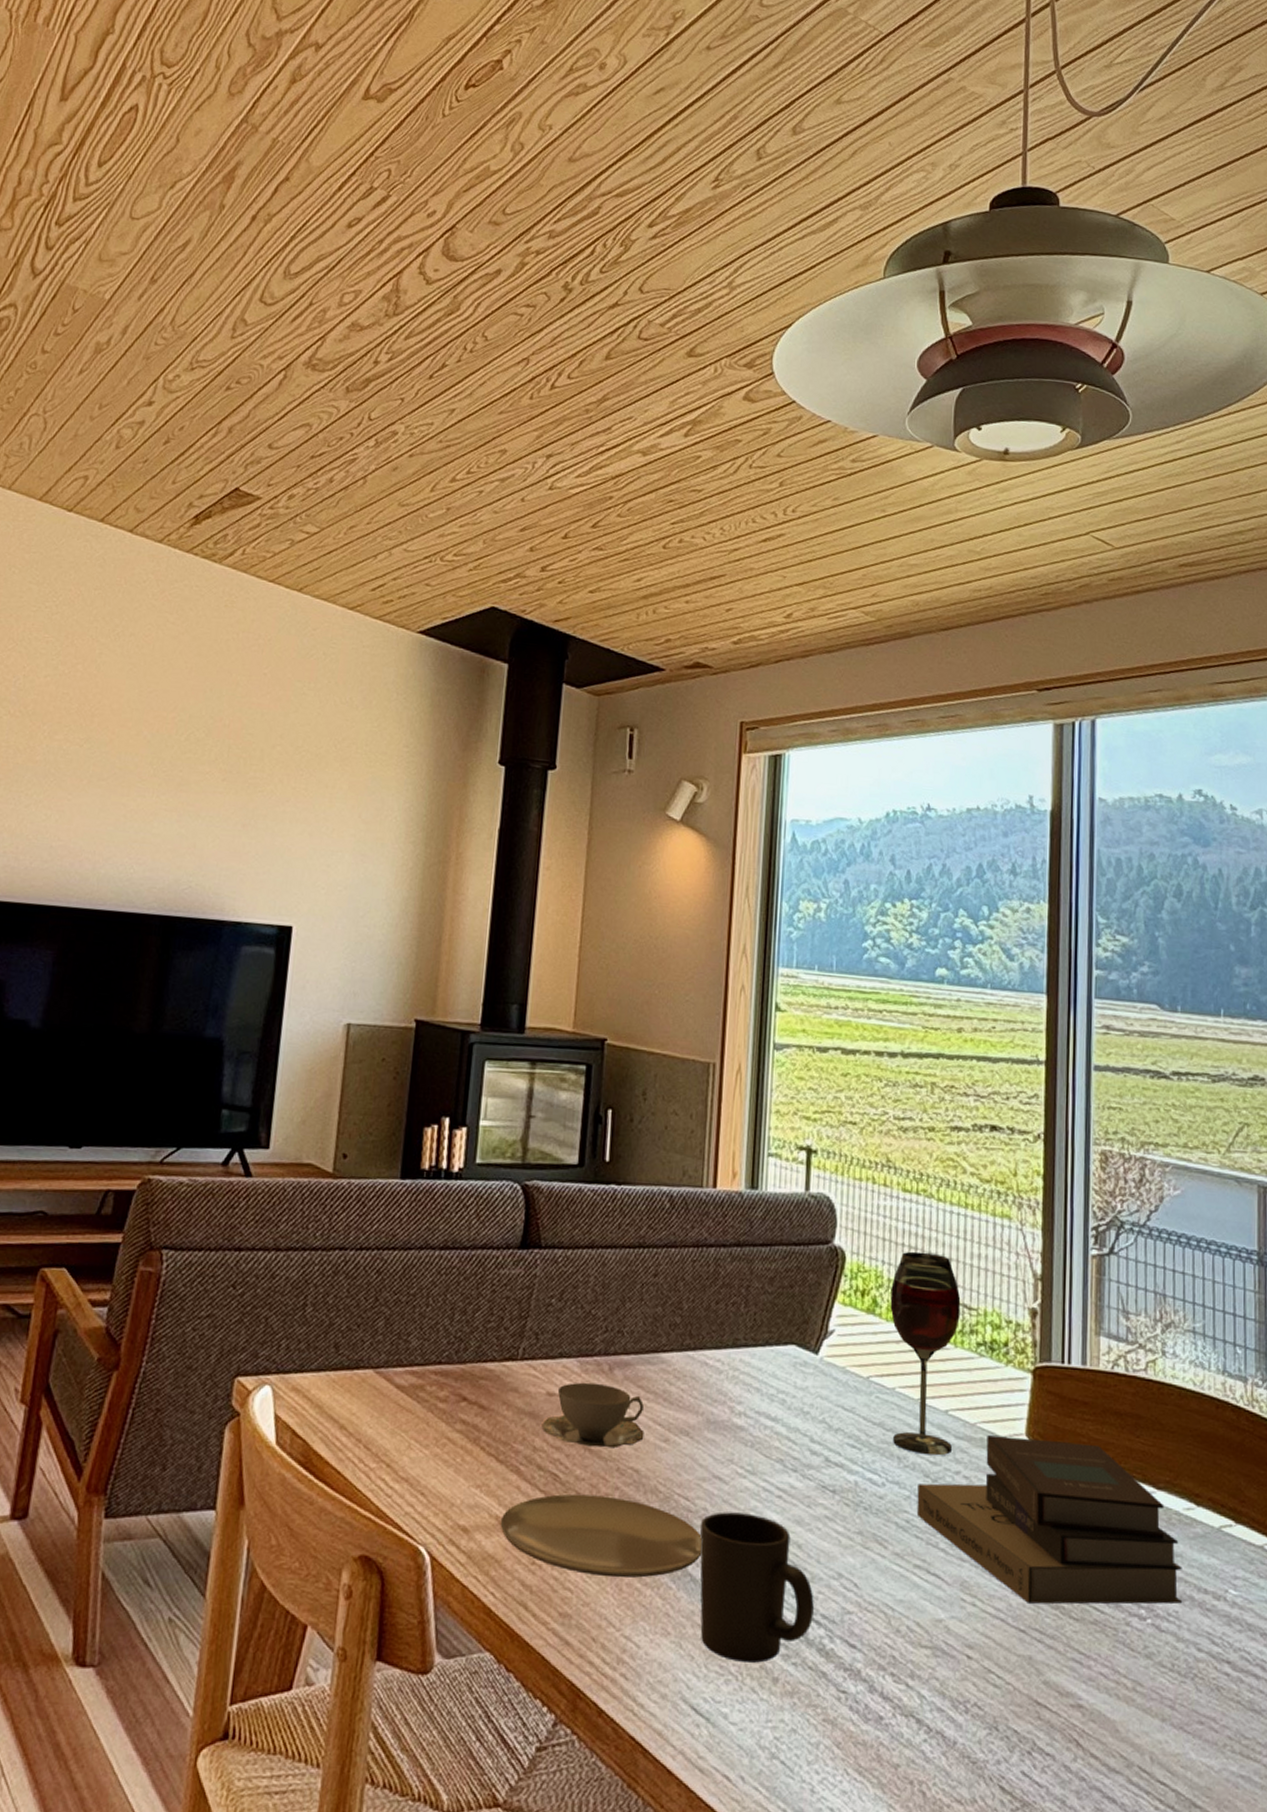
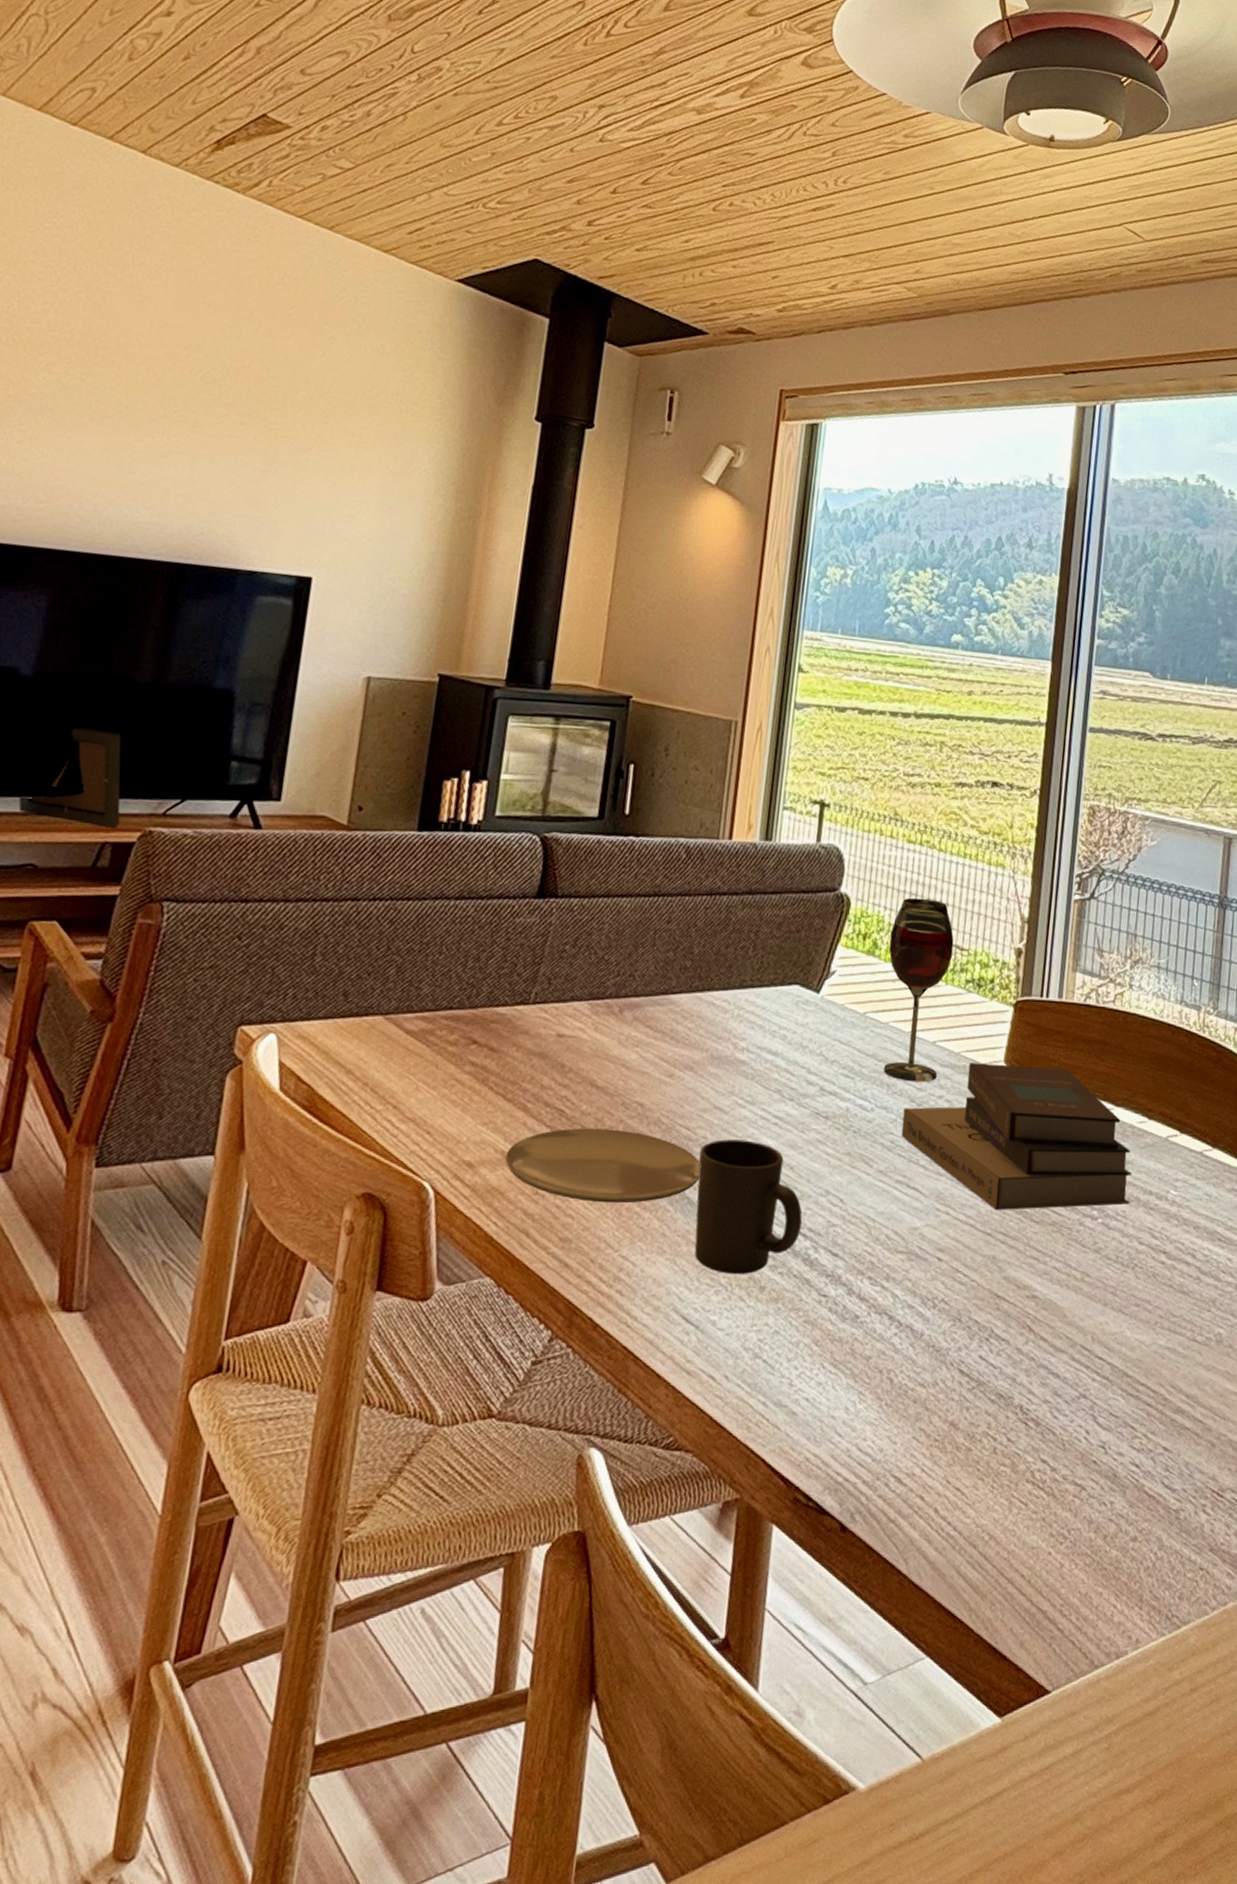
picture frame: none [30,1078,122,1176] -> present [18,728,122,828]
teacup: present [541,1382,645,1449] -> none [550,1023,651,1085]

